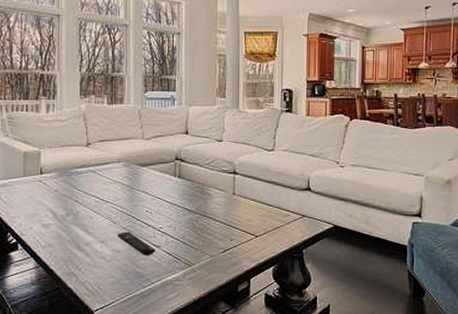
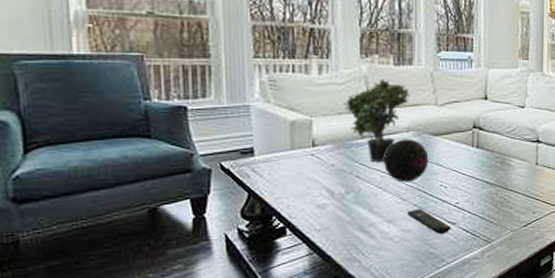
potted plant: none [66,116,122,189] -> present [344,78,411,163]
decorative orb: none [98,168,136,207] -> present [384,139,429,183]

